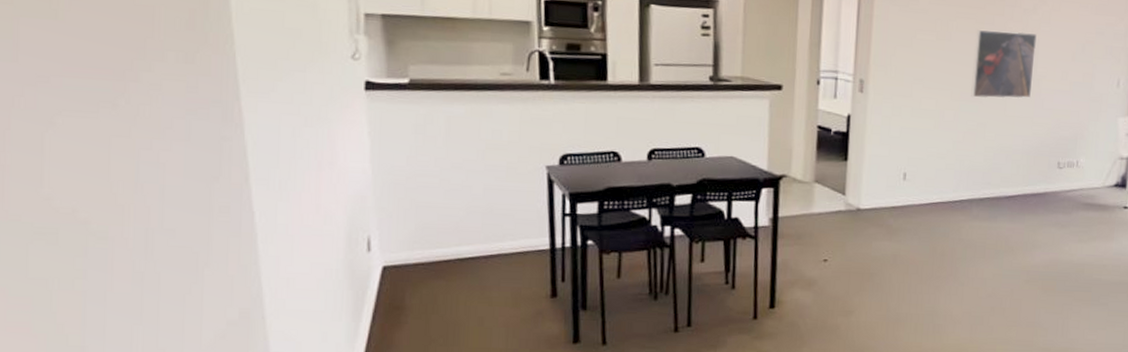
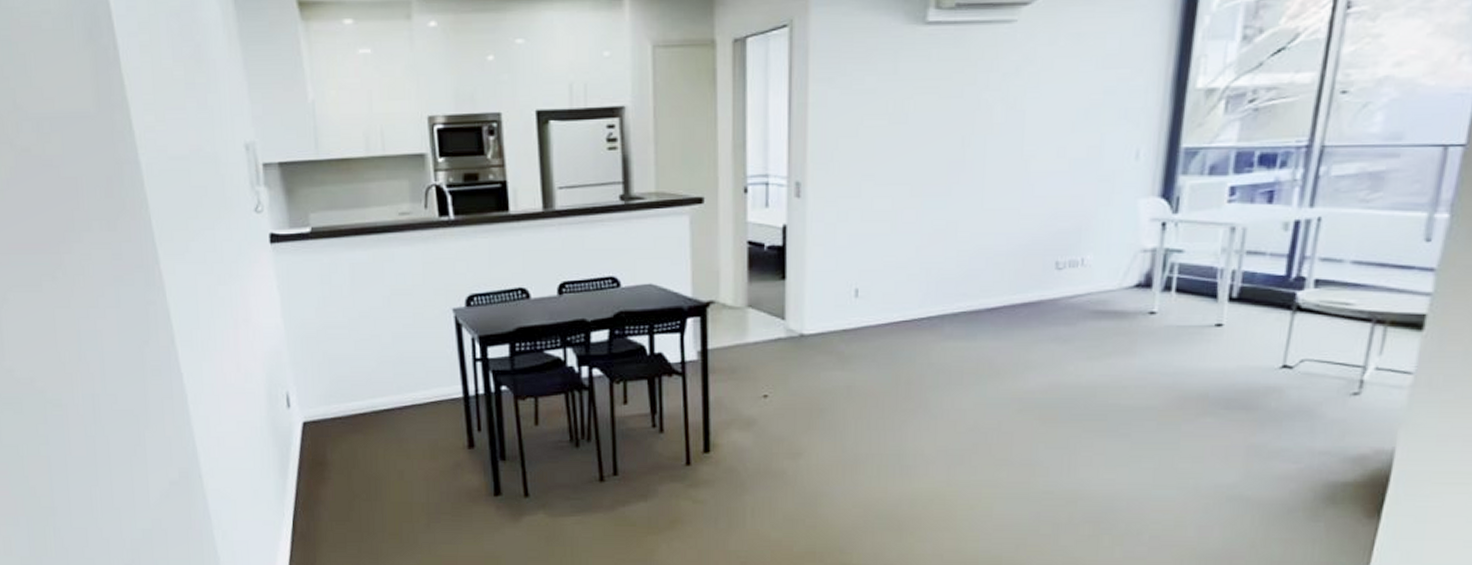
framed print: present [971,30,1037,99] -> none [936,102,1021,191]

